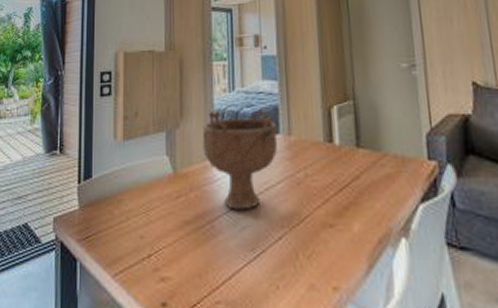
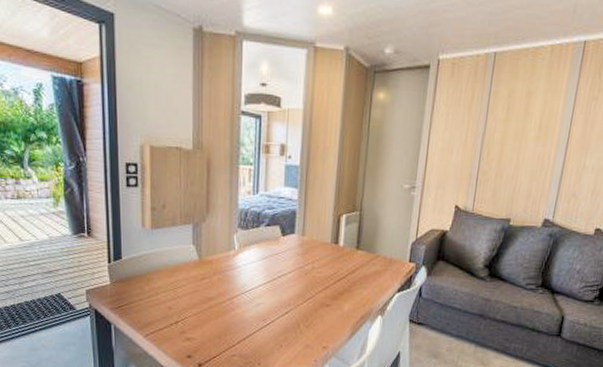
decorative bowl: present [202,108,278,210] -> none [226,210,294,291]

